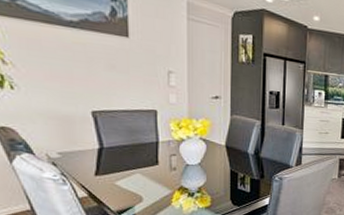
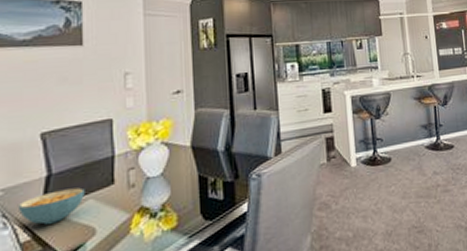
cereal bowl: none [74,161,133,187] -> present [17,187,85,225]

